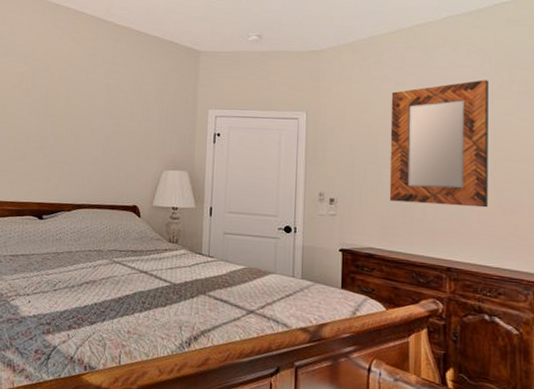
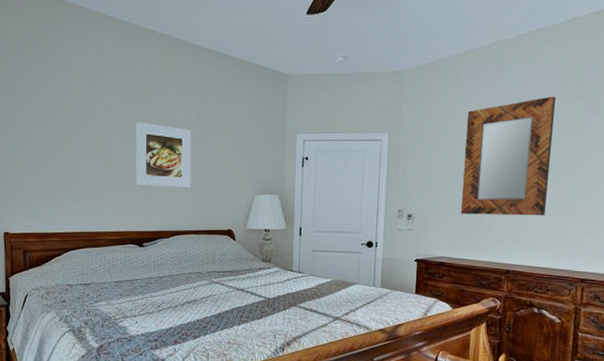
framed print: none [40,92,100,160] -> present [135,121,192,188]

